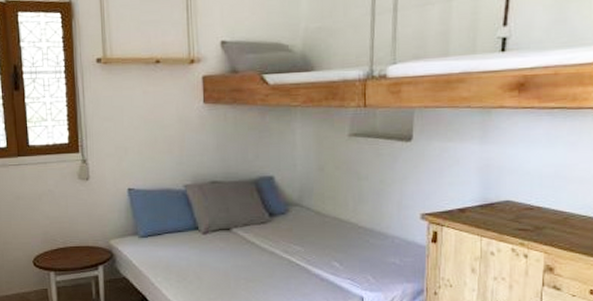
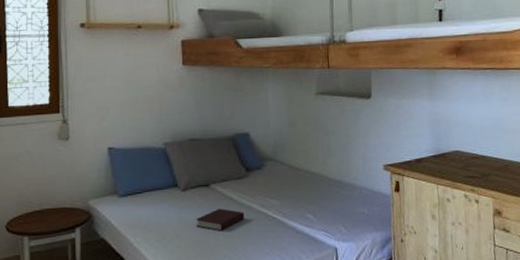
book: none [216,253,267,275] -> present [195,209,245,231]

